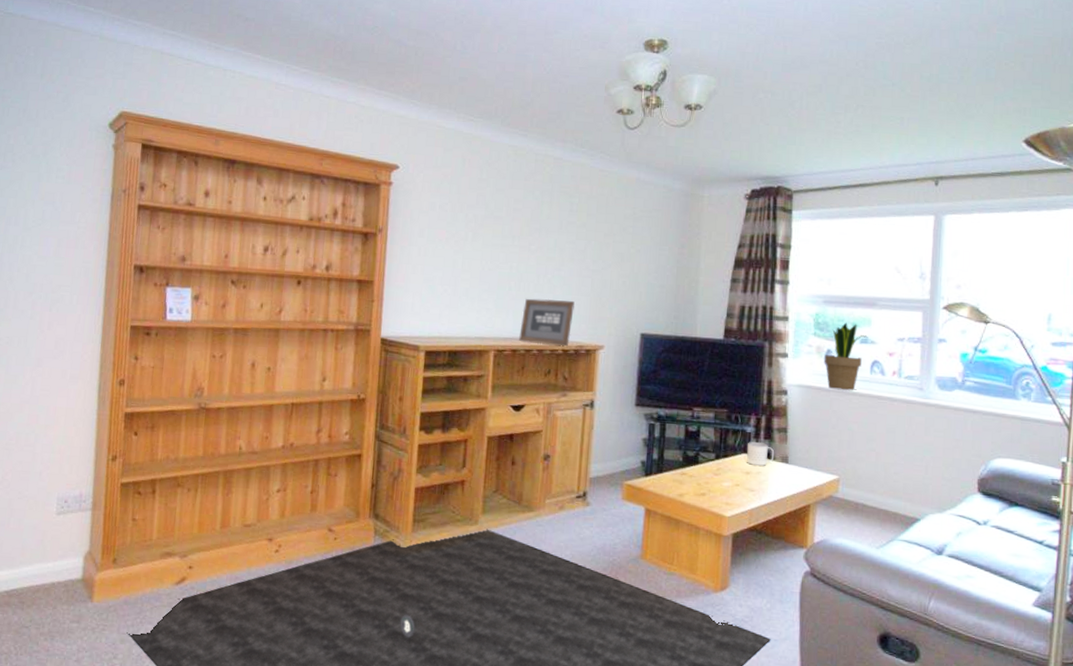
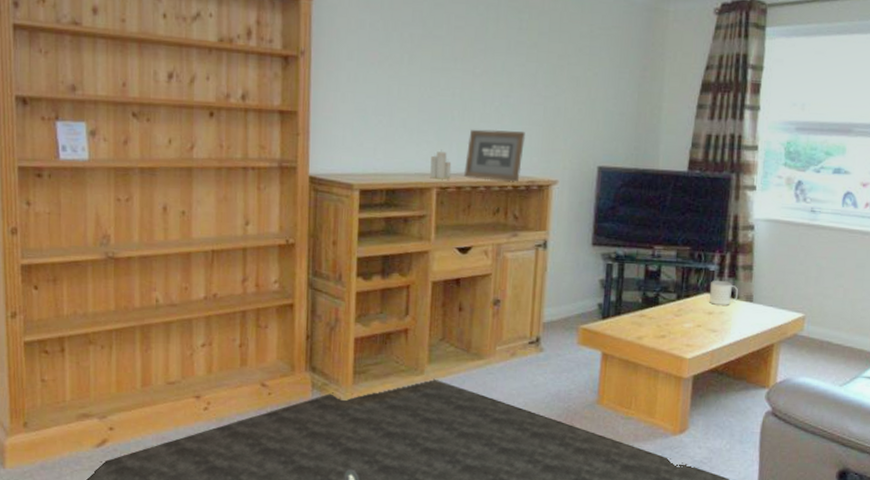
candle: none [488,316,508,343] -> present [430,149,452,180]
potted plant: present [824,322,869,391] -> none [793,151,842,225]

